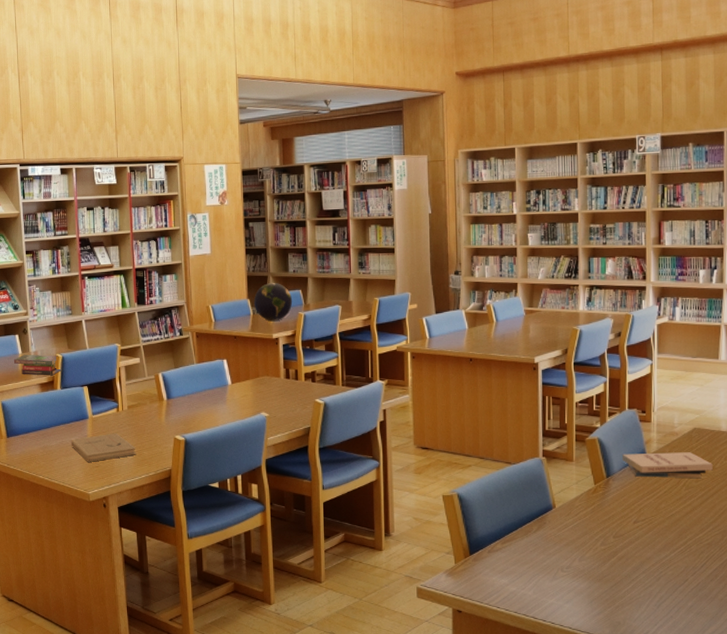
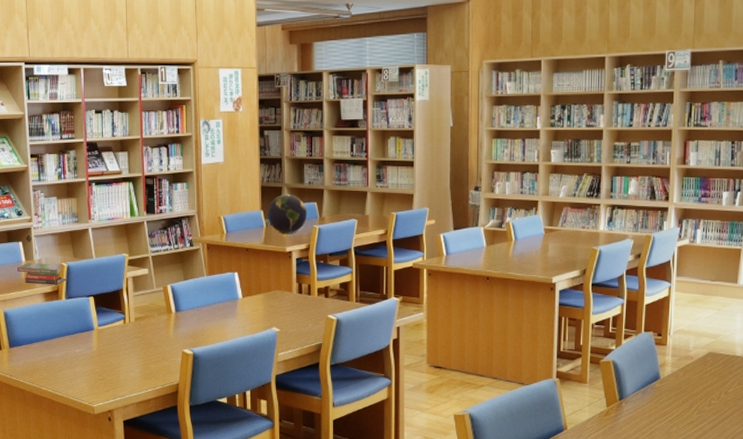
book: present [71,433,136,462] -> none [75,345,142,375]
books: present [622,452,713,479] -> none [636,376,726,403]

